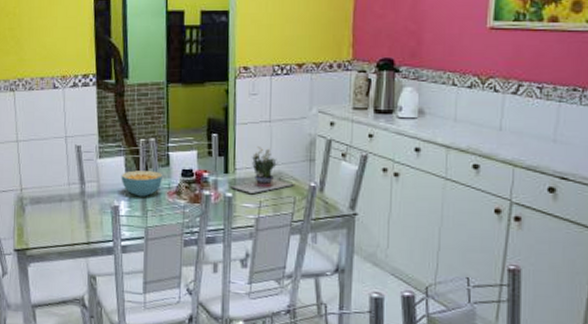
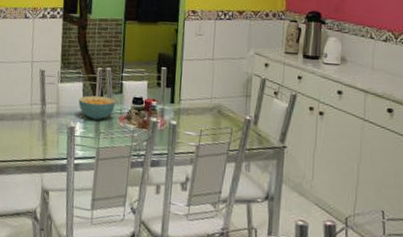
potted flower: present [230,146,296,193] -> none [175,81,233,123]

